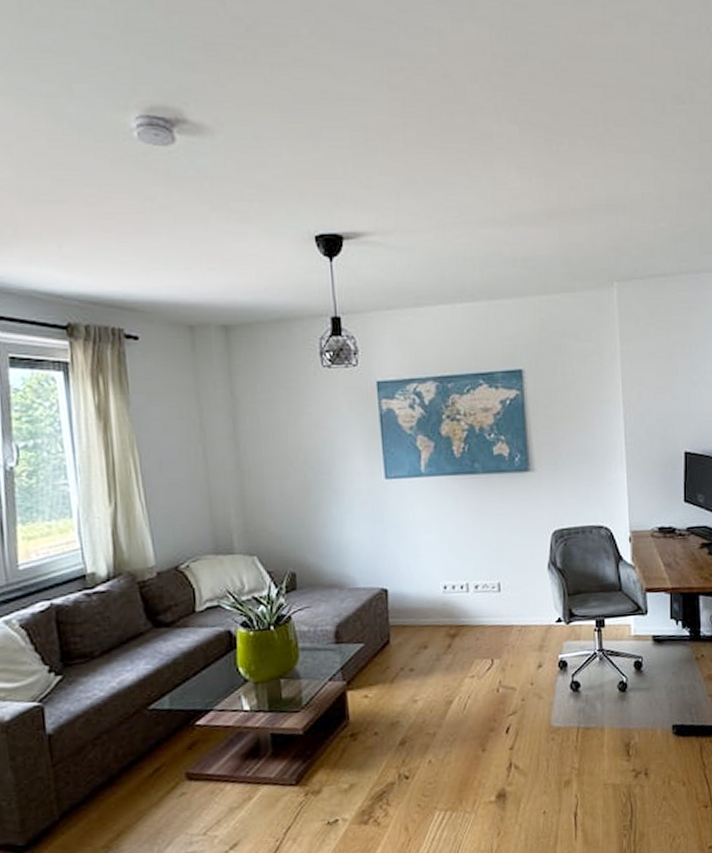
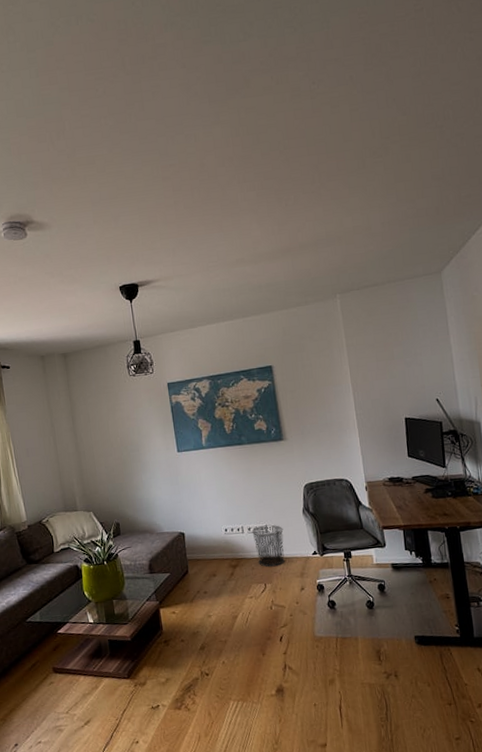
waste bin: none [479,582,521,638] -> present [252,525,285,567]

